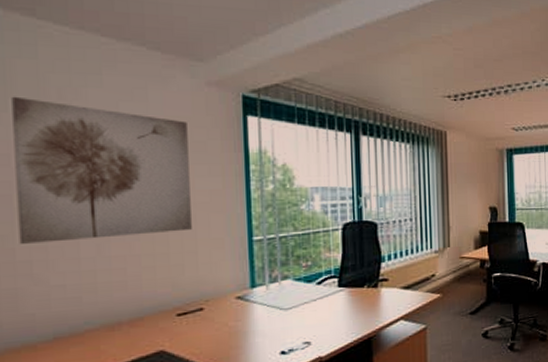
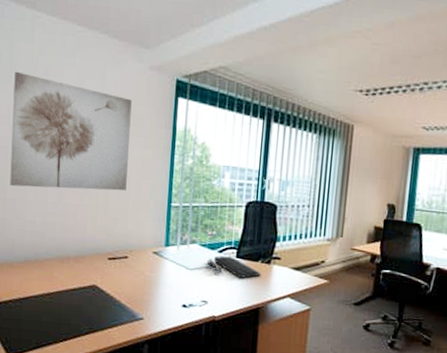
keyboard: none [301,287,369,310] -> present [204,255,261,279]

